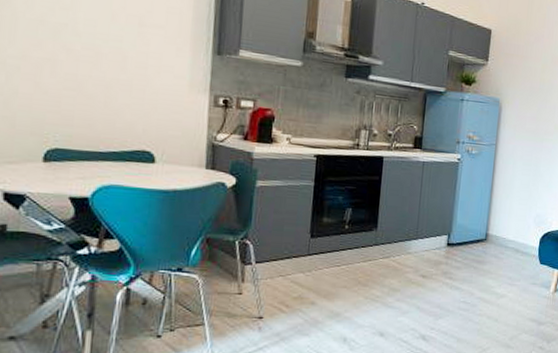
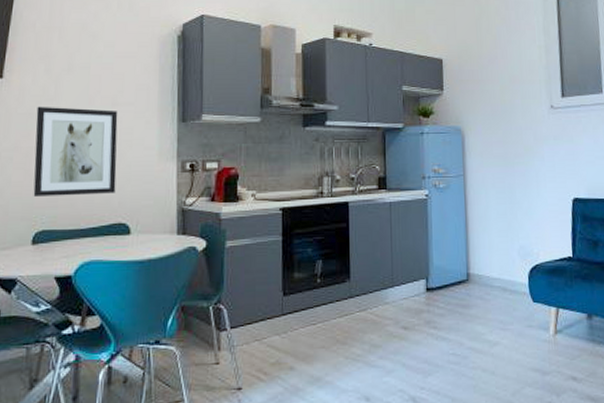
wall art: none [44,13,146,120] -> present [33,106,118,196]

